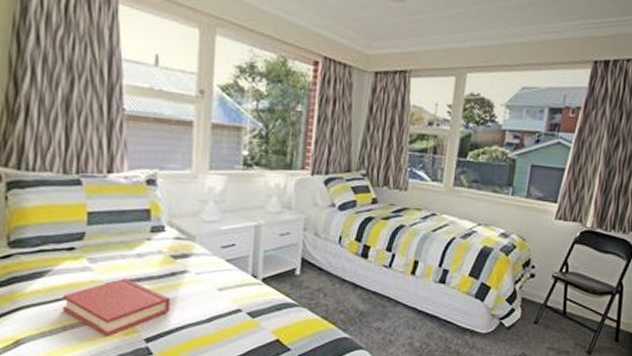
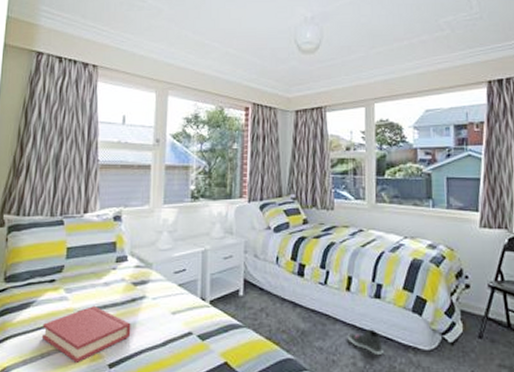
sneaker: none [406,312,441,336] -> present [347,329,383,354]

